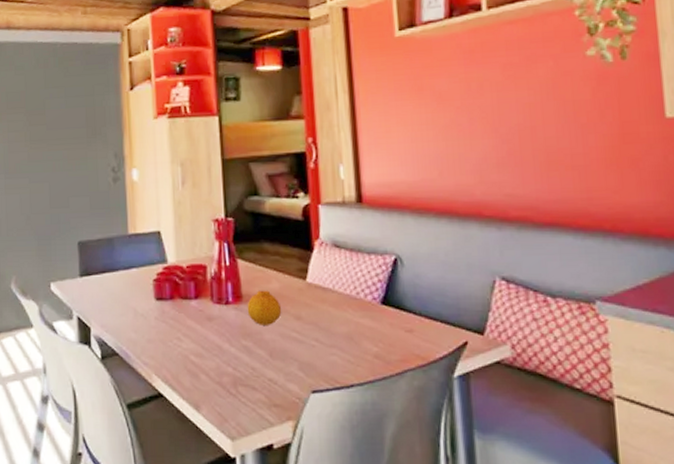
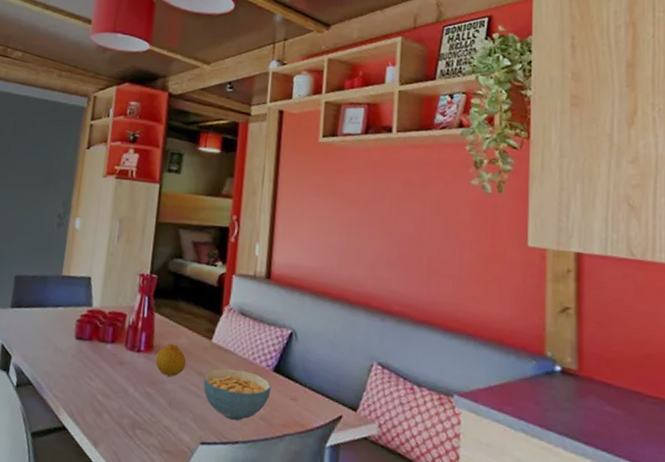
cereal bowl: none [302,307,382,363] -> present [203,368,271,421]

